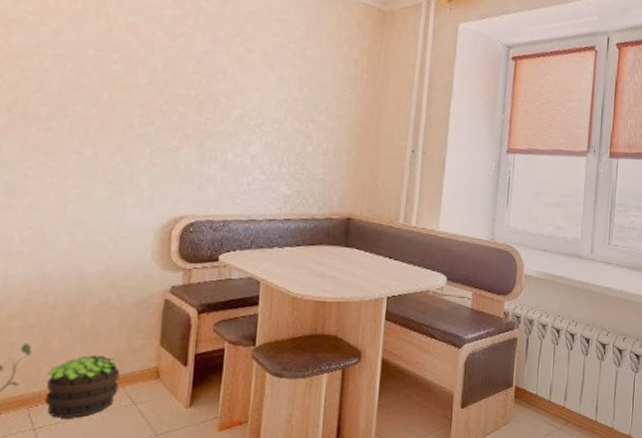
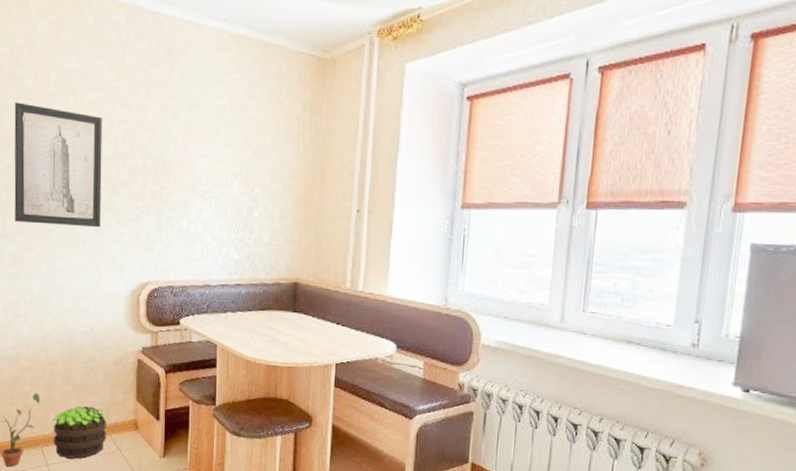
wall art: none [16,17,140,158] -> present [14,102,102,228]

